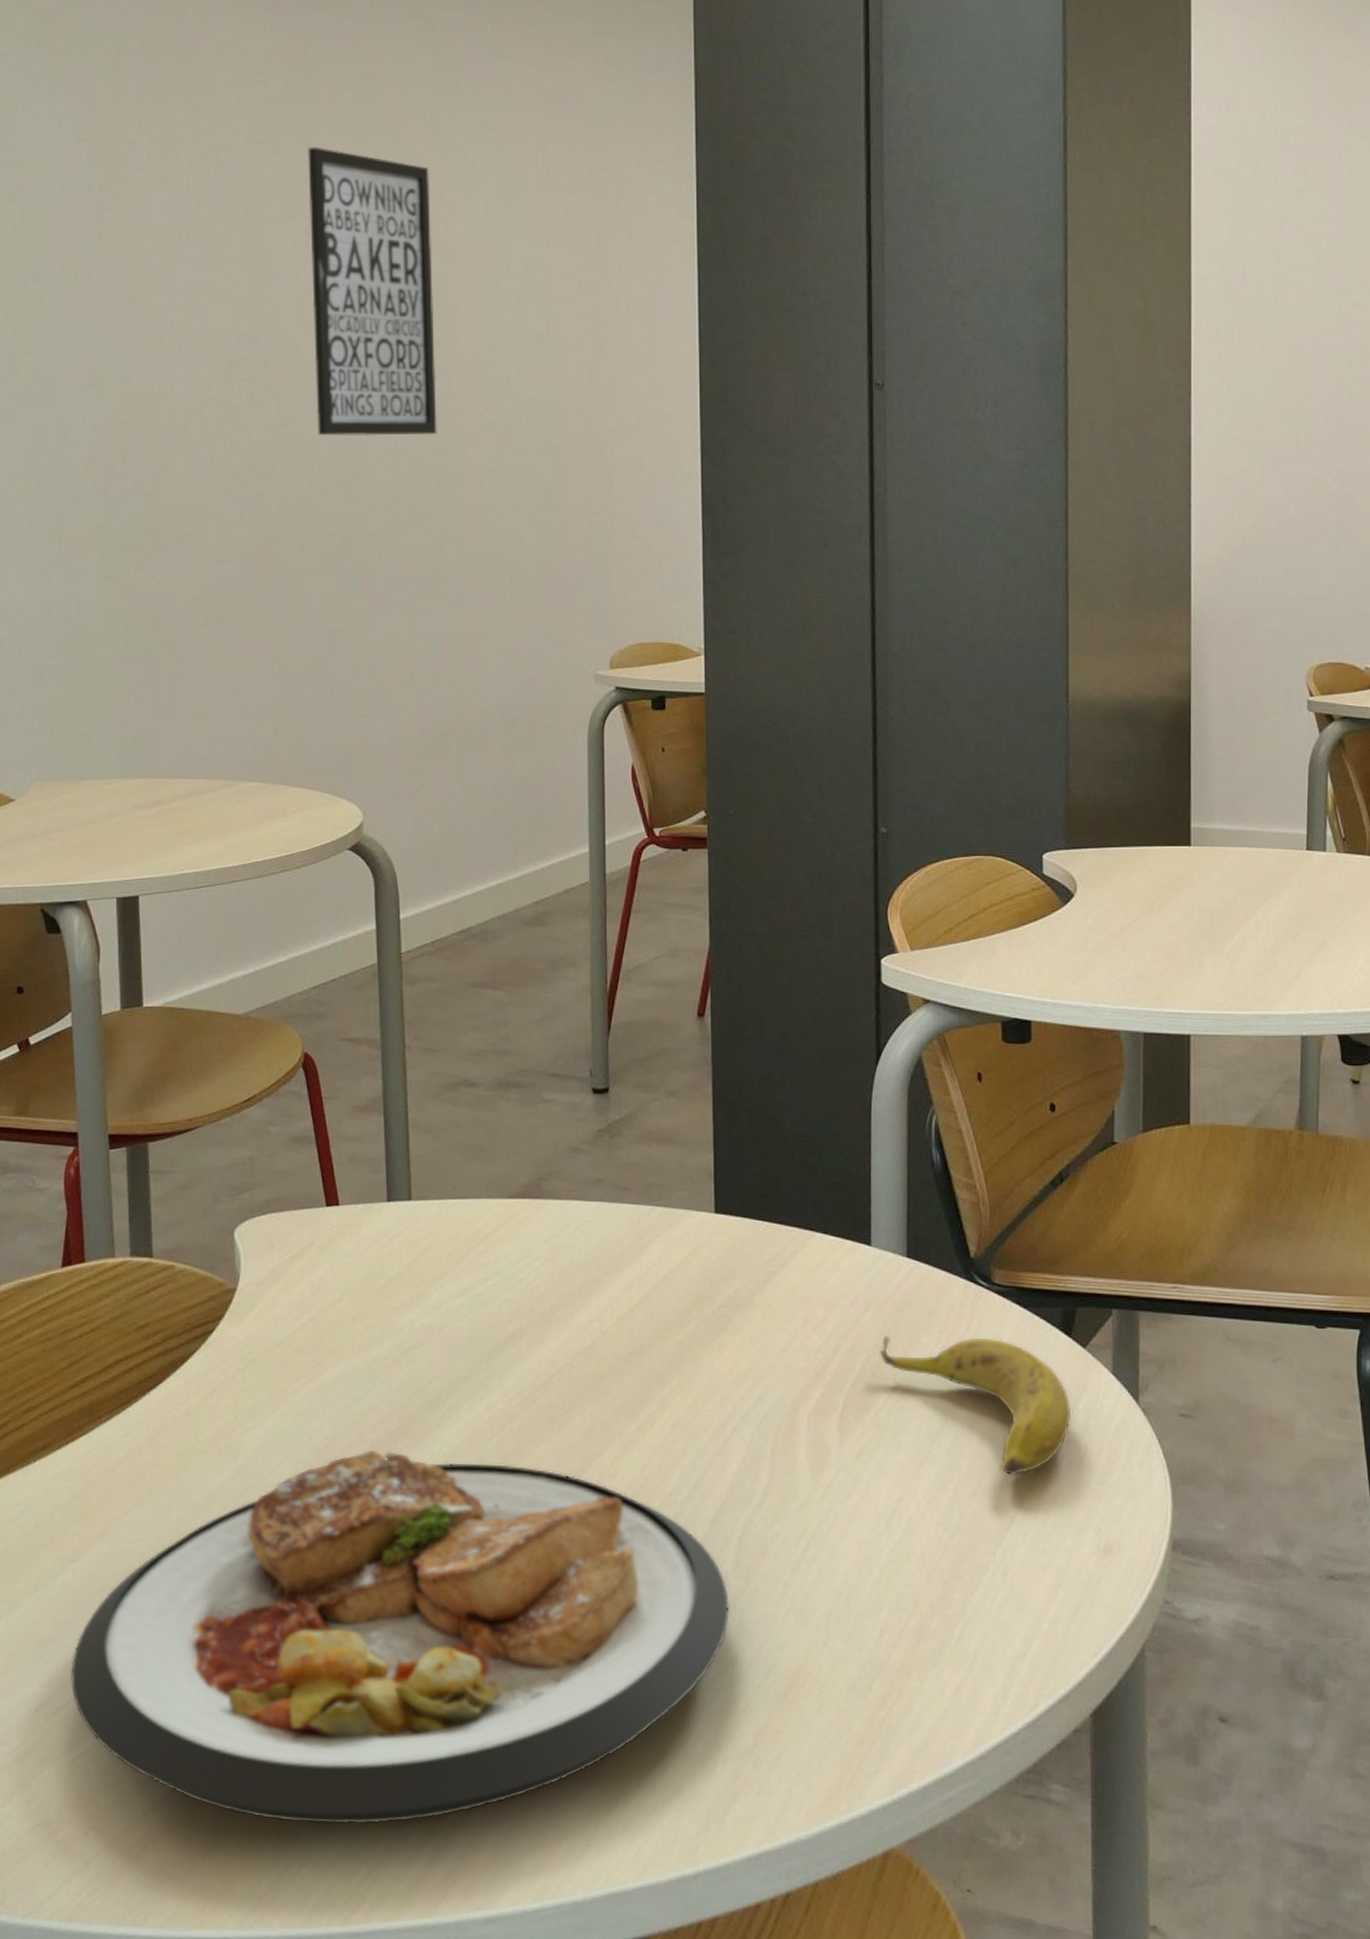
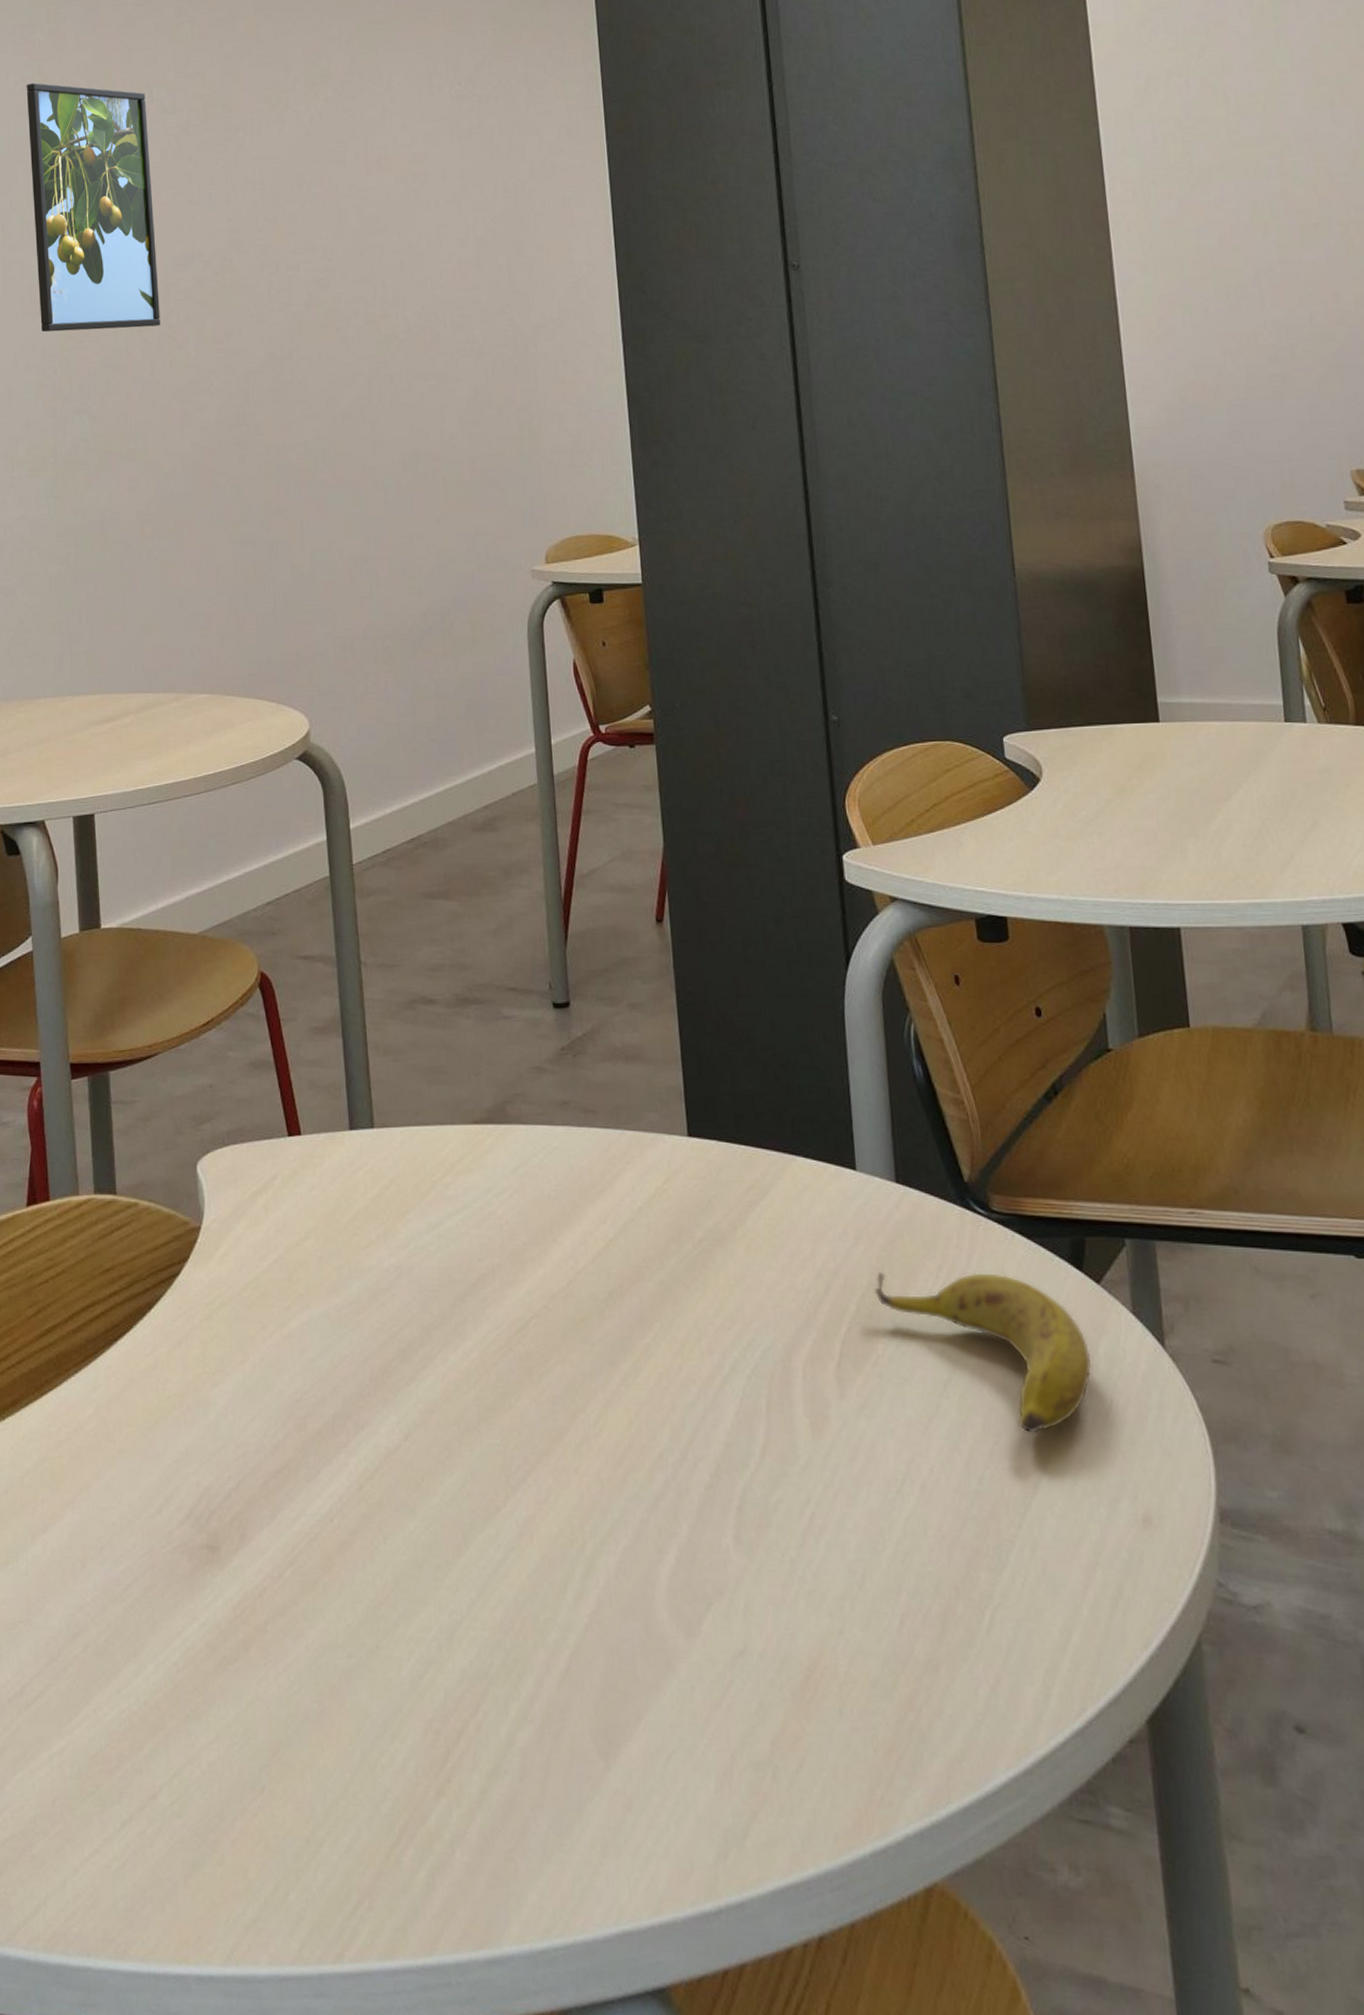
plate: present [71,1449,729,1824] -> none [43,1405,734,1842]
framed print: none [81,136,221,406] -> present [26,82,160,332]
wall art: present [308,146,437,436] -> none [233,76,366,349]

